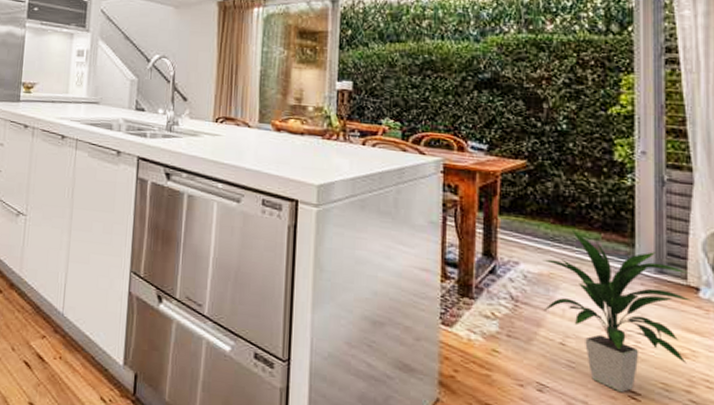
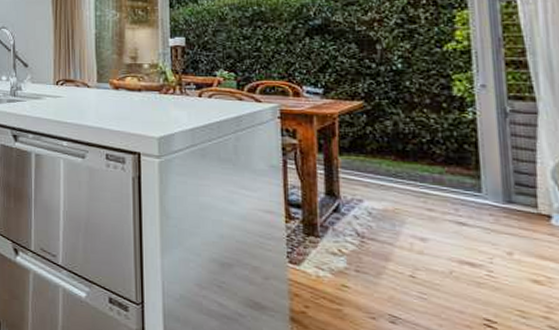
indoor plant: present [542,227,696,393] -> none [386,163,549,322]

